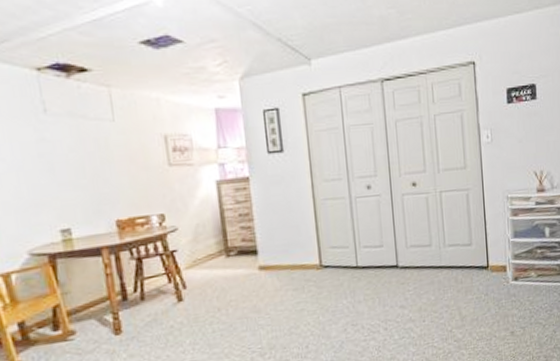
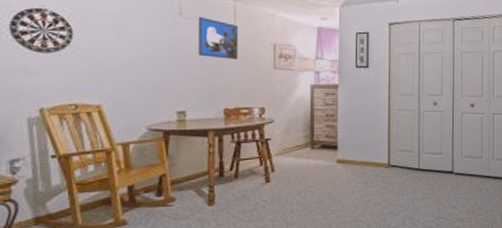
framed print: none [66,111,124,161] -> present [198,17,239,60]

